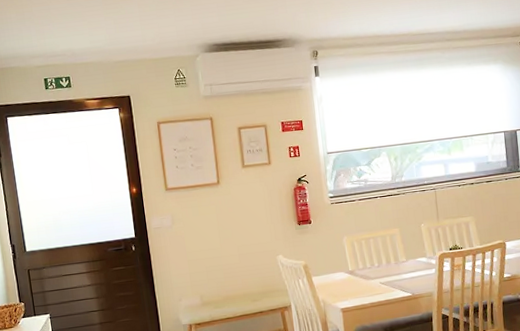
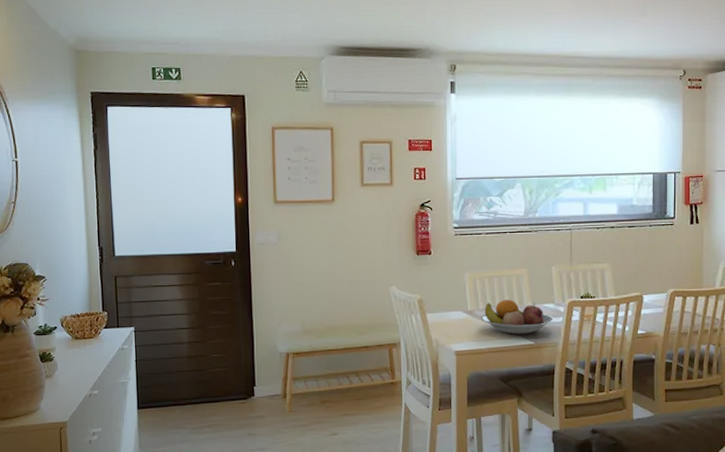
fruit bowl: none [361,257,428,289] -> present [481,300,554,335]

